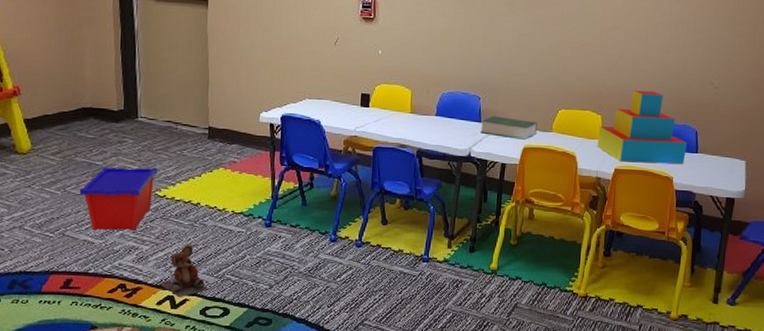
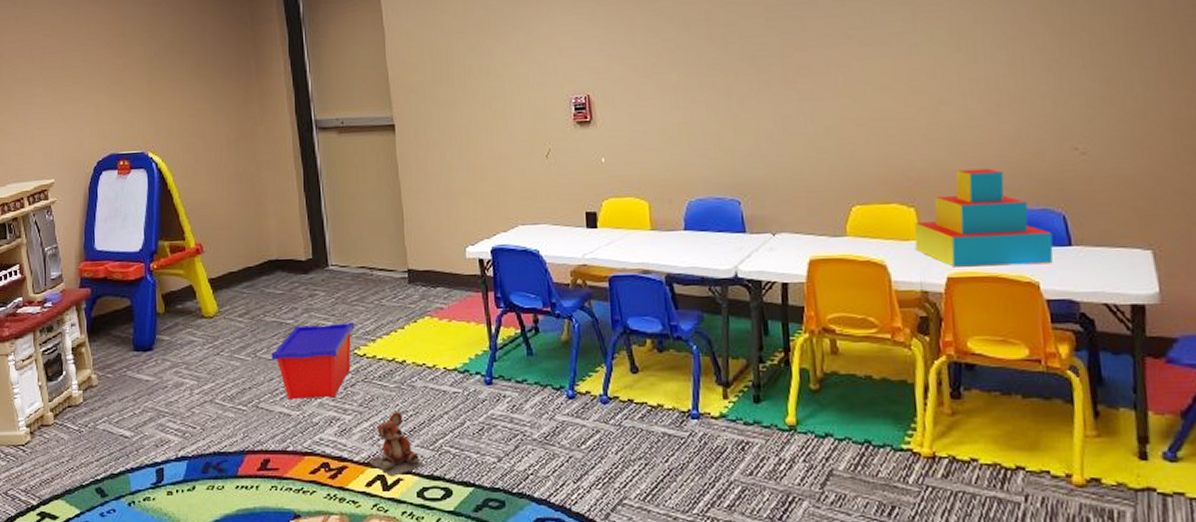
book: present [480,116,537,140] -> none [746,222,825,250]

